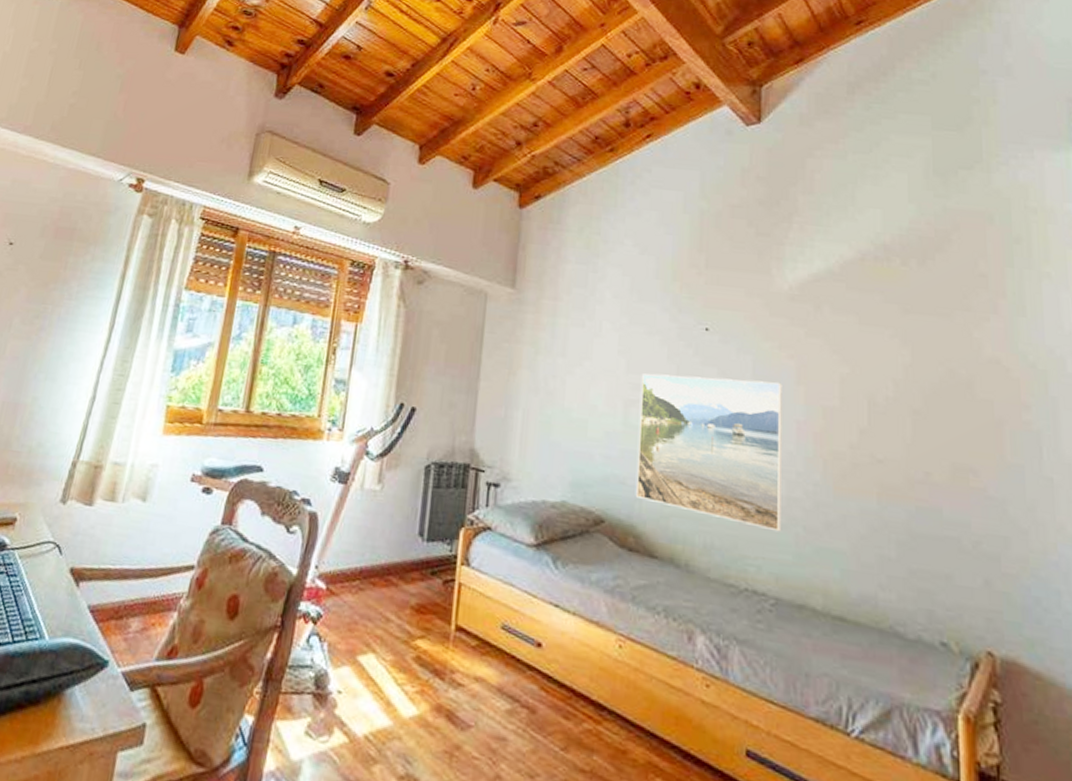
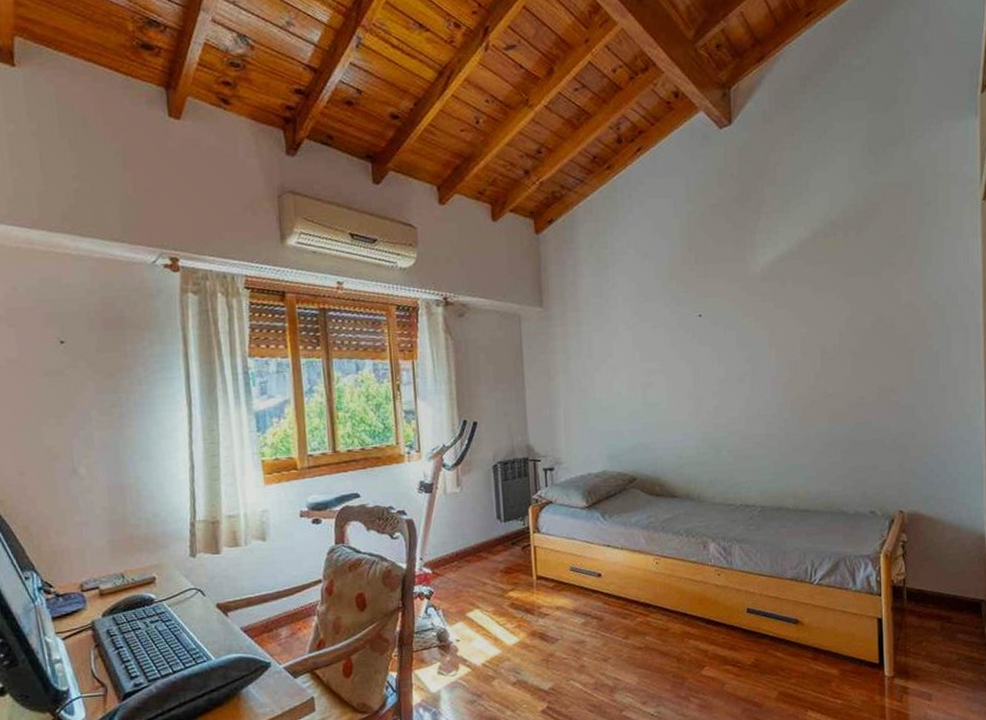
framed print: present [636,373,782,532] -> none [653,349,764,461]

